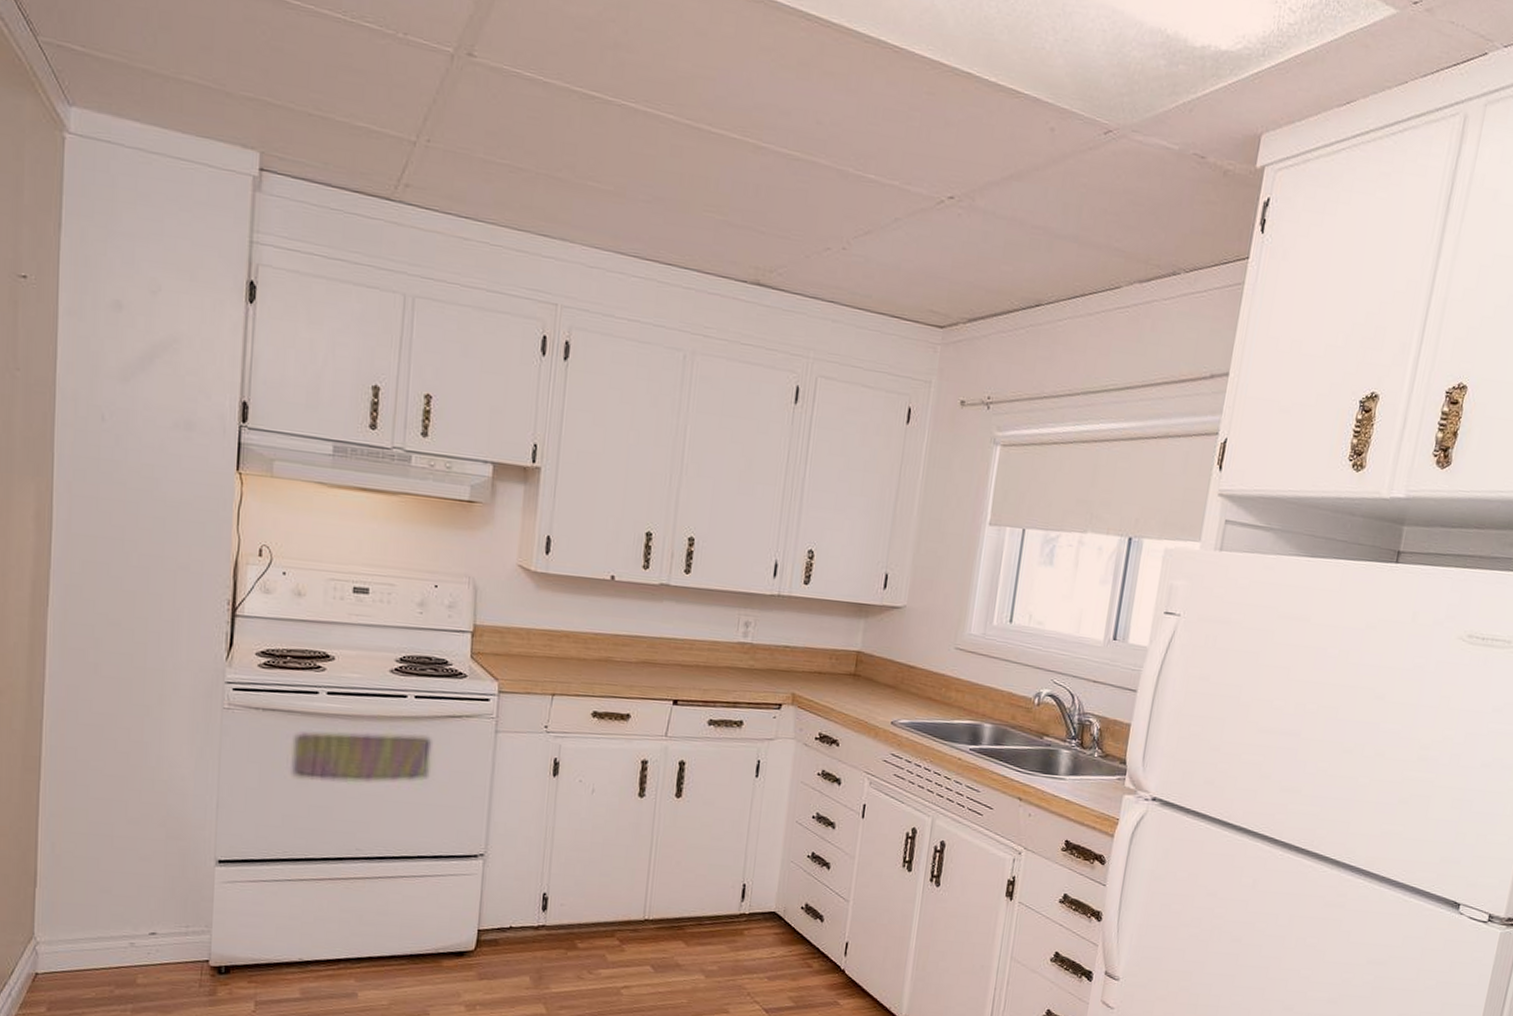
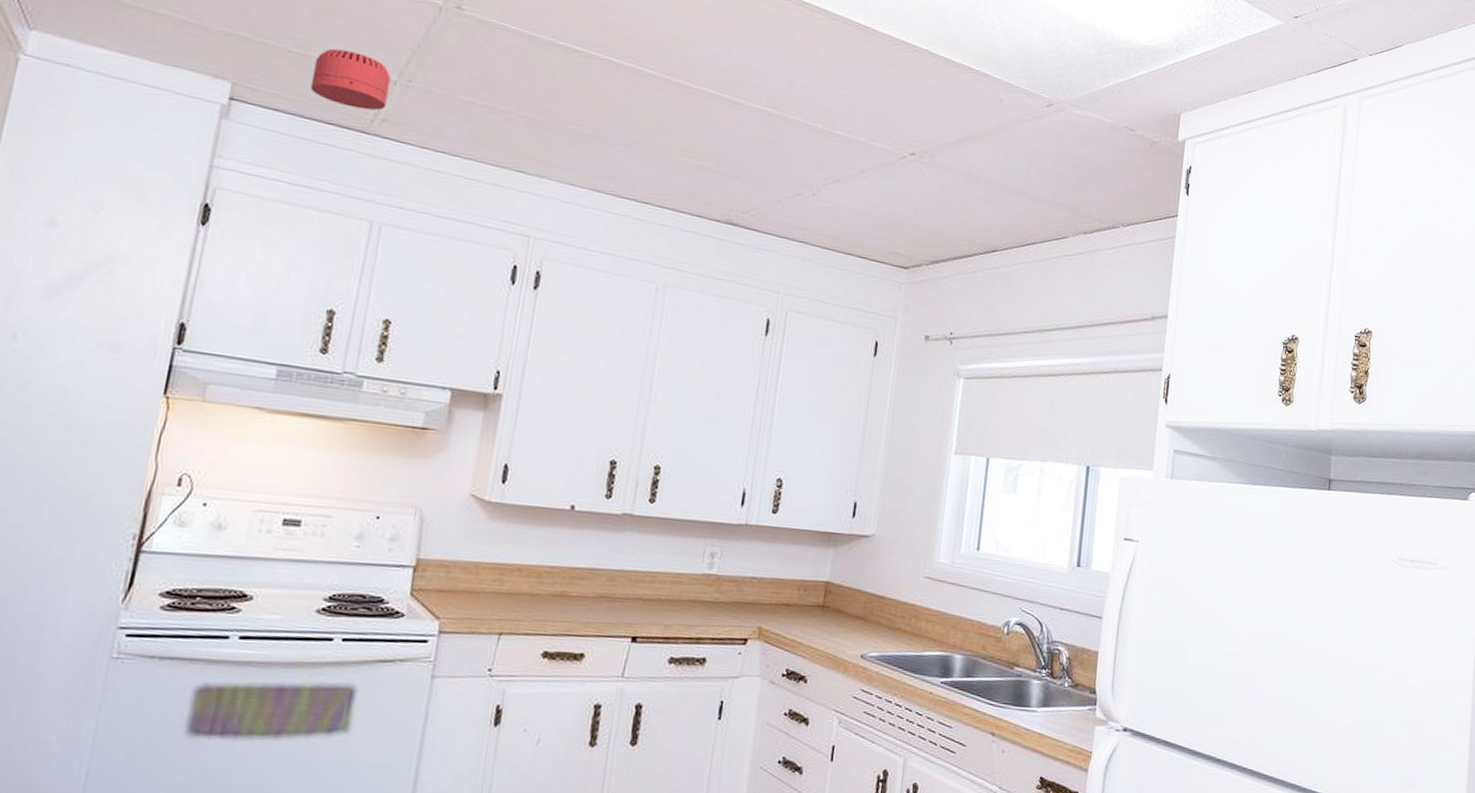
smoke detector: none [333,108,410,176] -> present [310,48,391,111]

